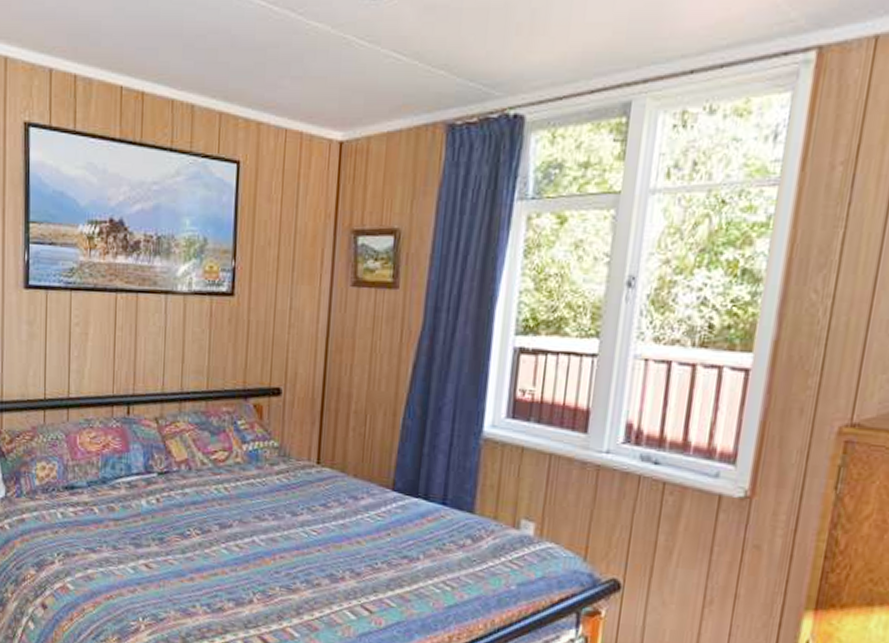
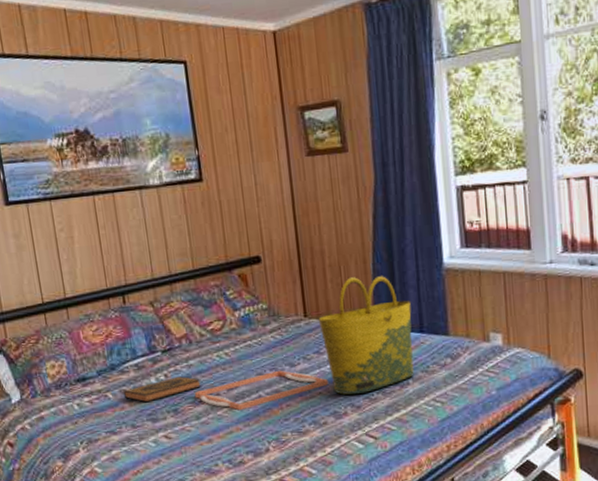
hardback book: none [110,503,194,525] -> present [123,376,202,403]
serving tray: none [184,516,331,553] -> present [194,370,329,411]
tote bag: none [331,429,438,560] -> present [318,276,414,395]

